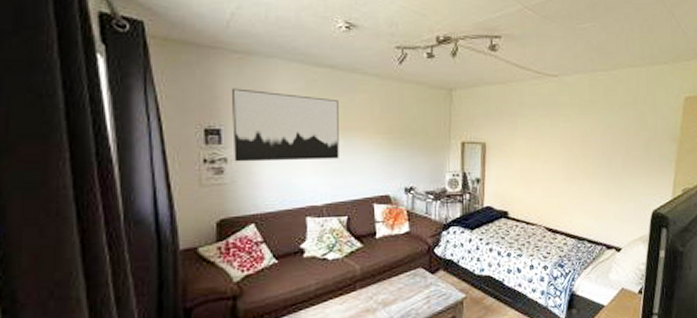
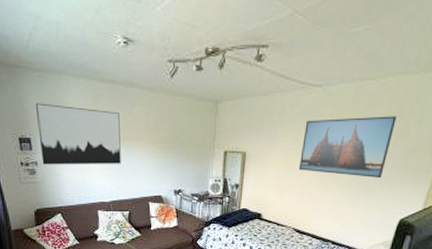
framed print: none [543,105,632,168] -> present [298,116,397,179]

